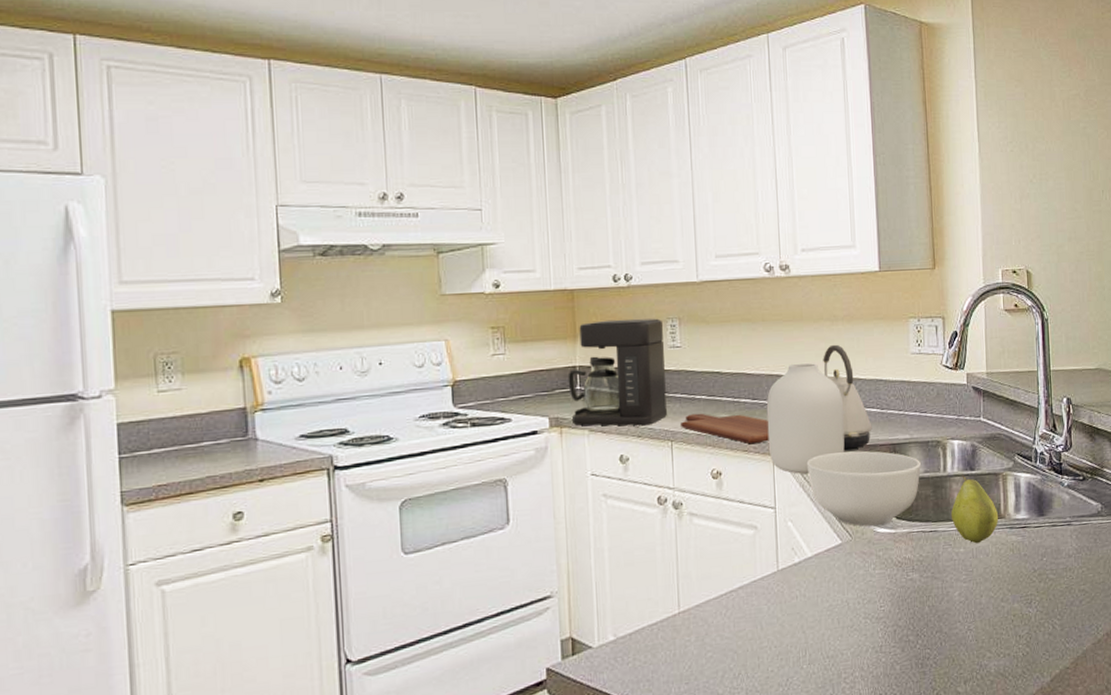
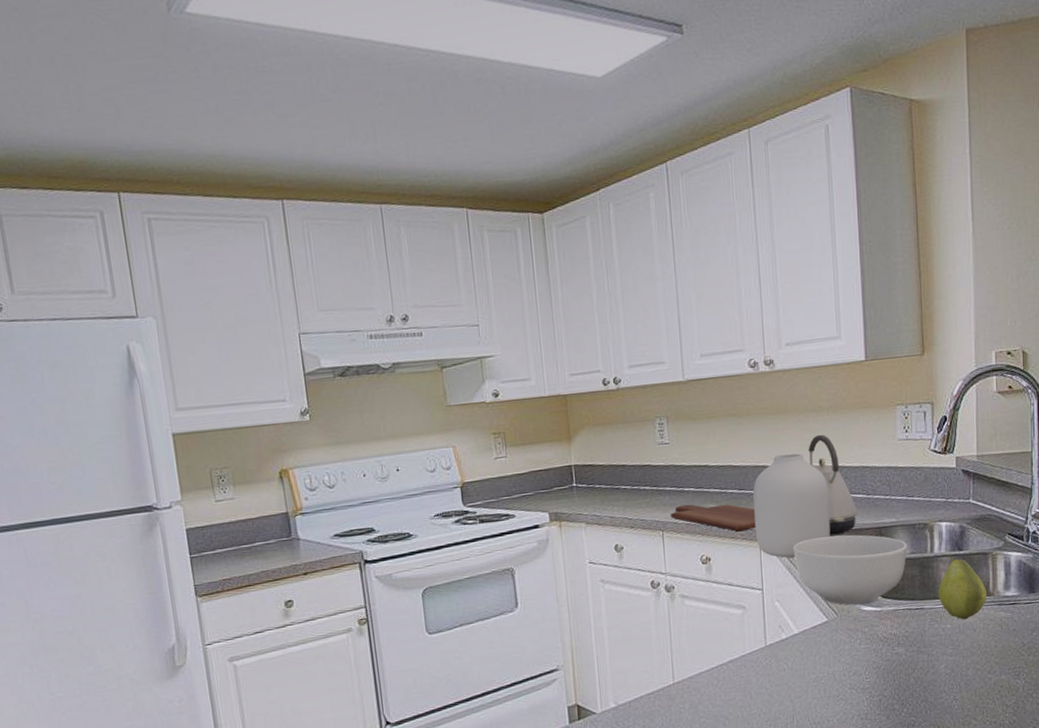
coffee maker: present [567,318,667,426] -> none [564,418,658,519]

